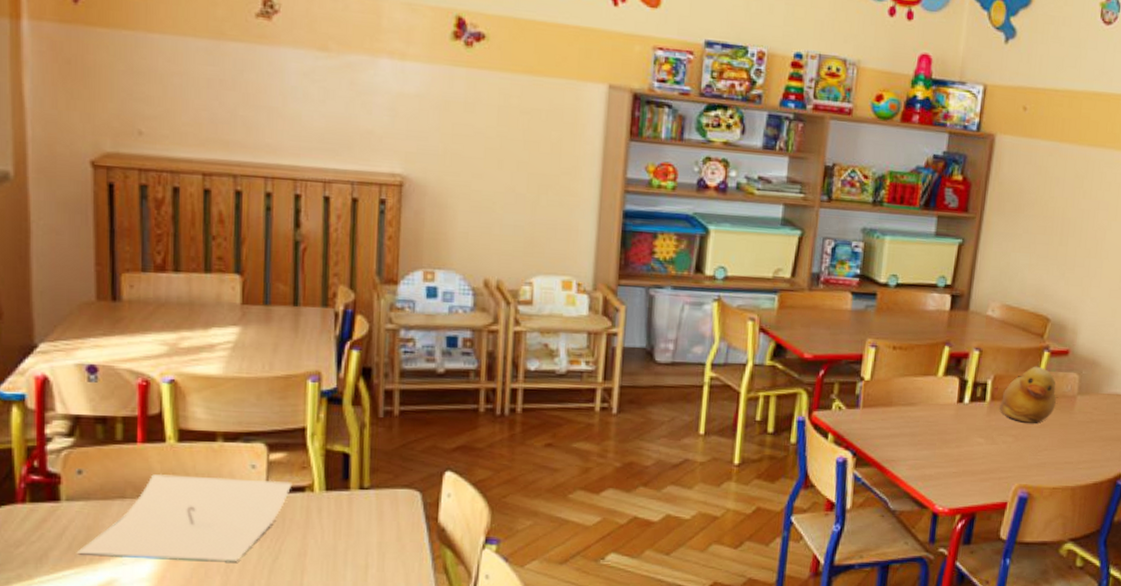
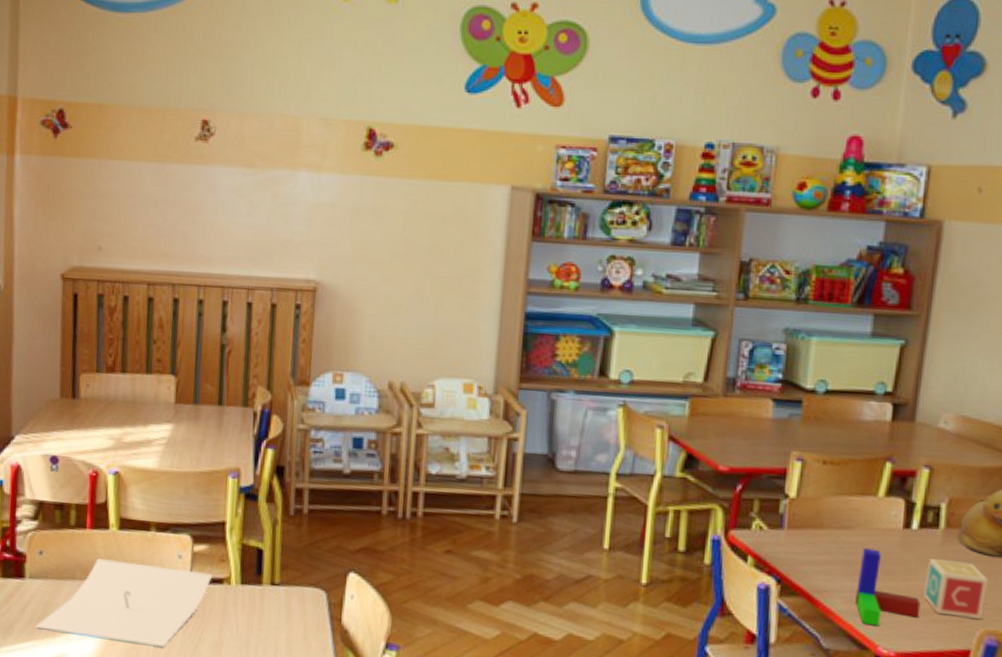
toy blocks: none [918,421,970,488] -> present [855,548,921,626]
toy block: none [971,427,1022,476] -> present [923,559,988,619]

